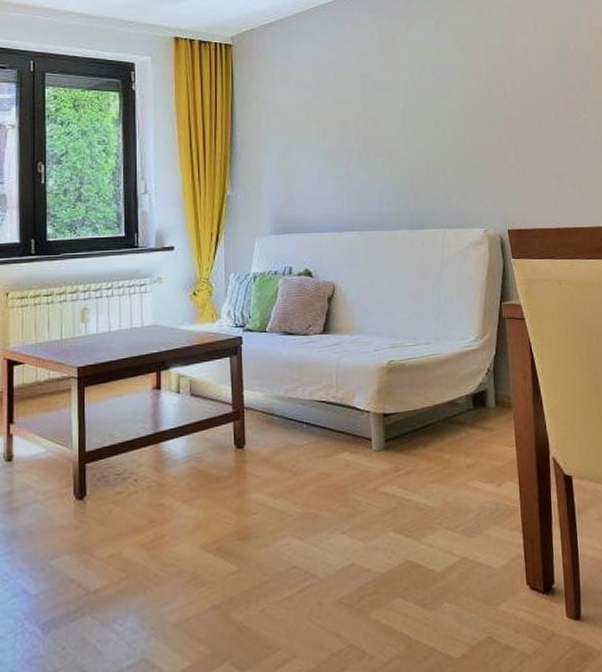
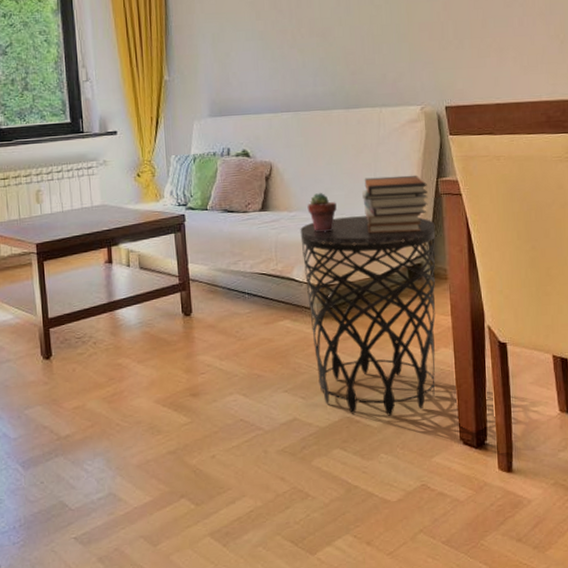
side table: none [362,340,501,559] -> present [300,216,436,416]
potted succulent: none [370,315,400,357] -> present [307,193,337,232]
book stack: none [425,298,492,359] -> present [361,175,428,234]

